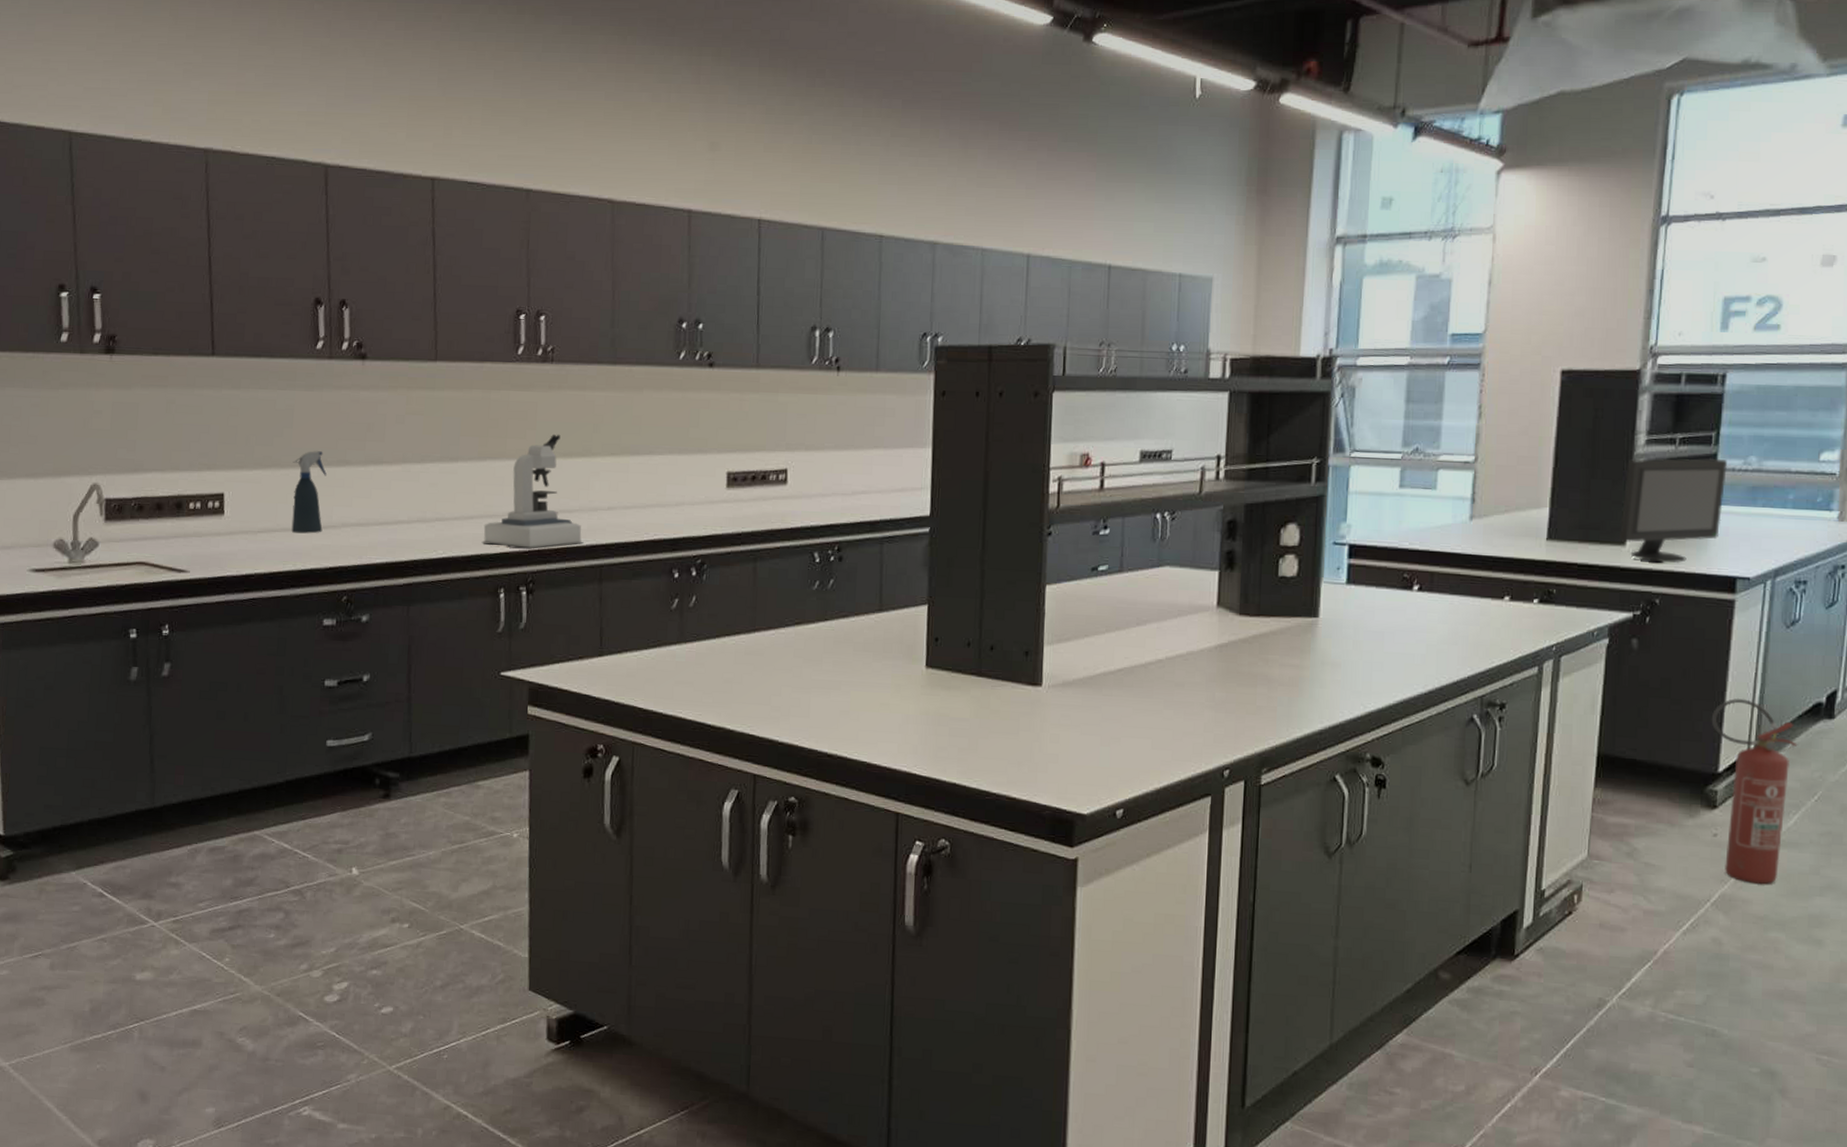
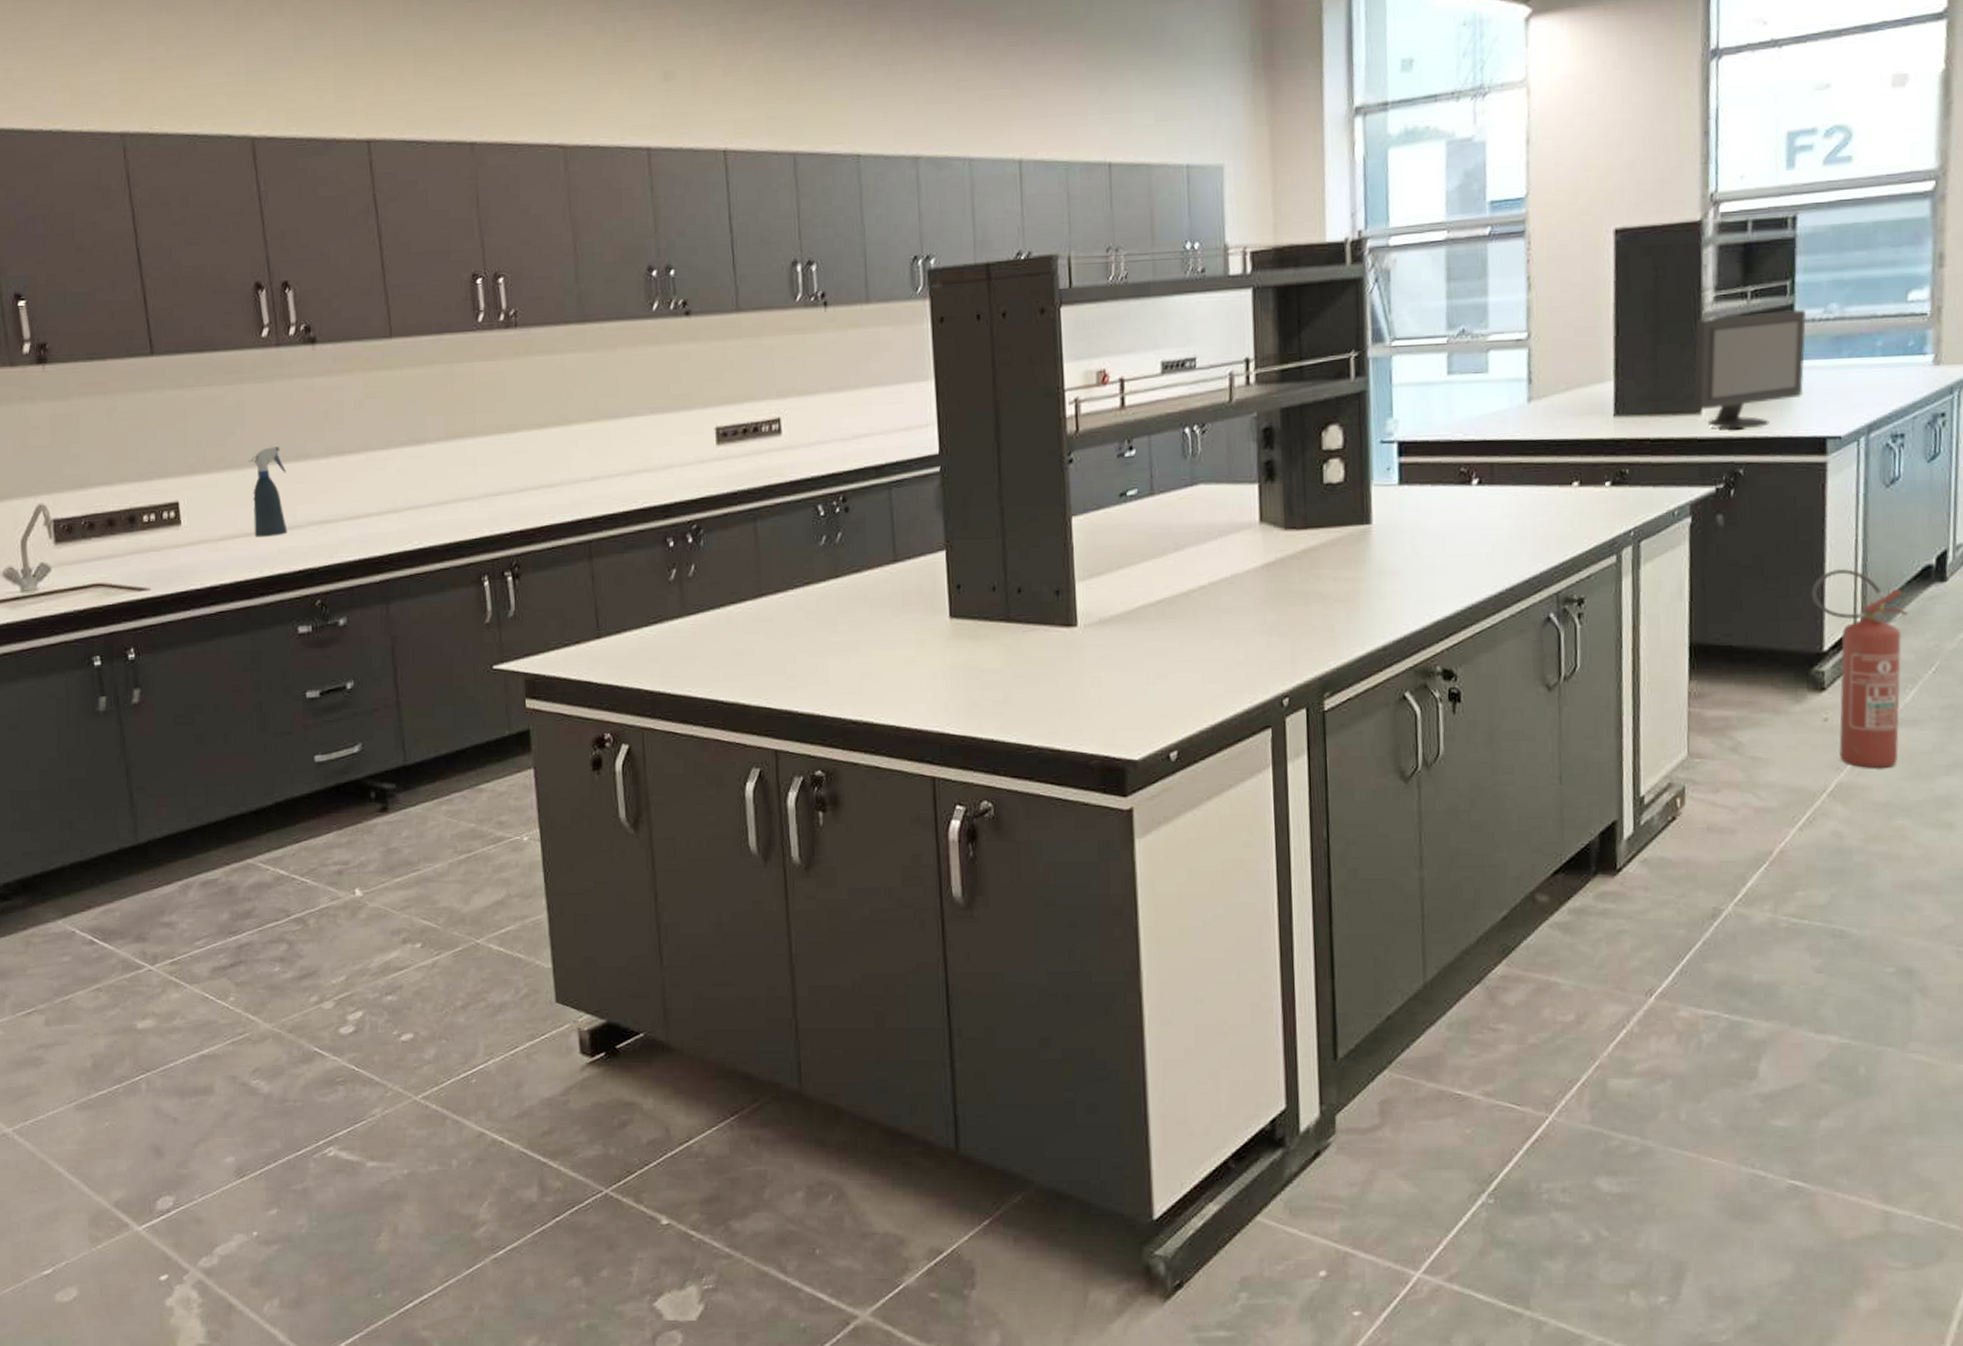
microscope: present [481,434,584,549] -> none [459,403,569,531]

